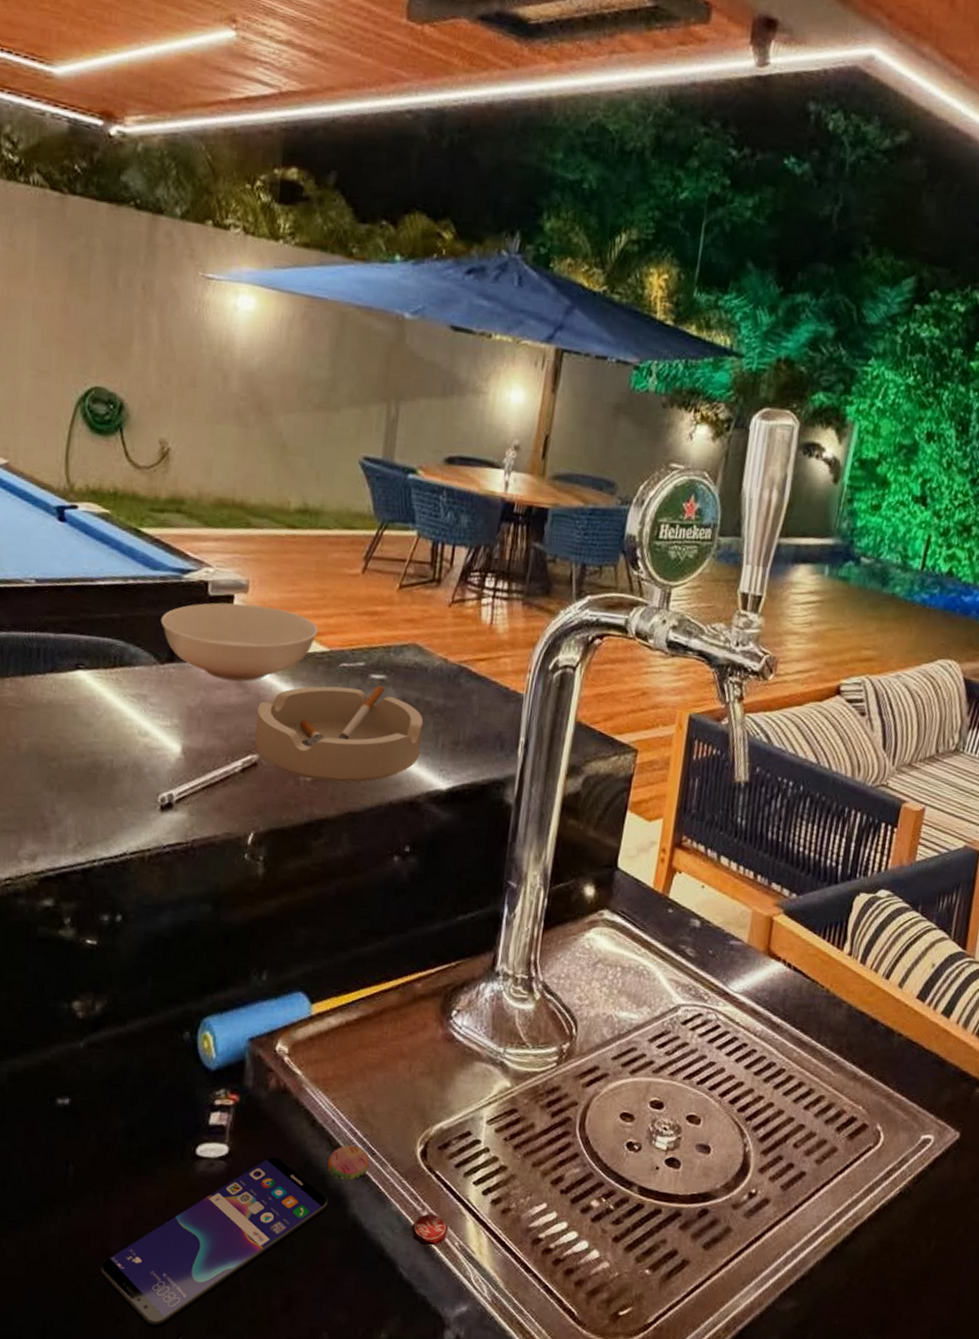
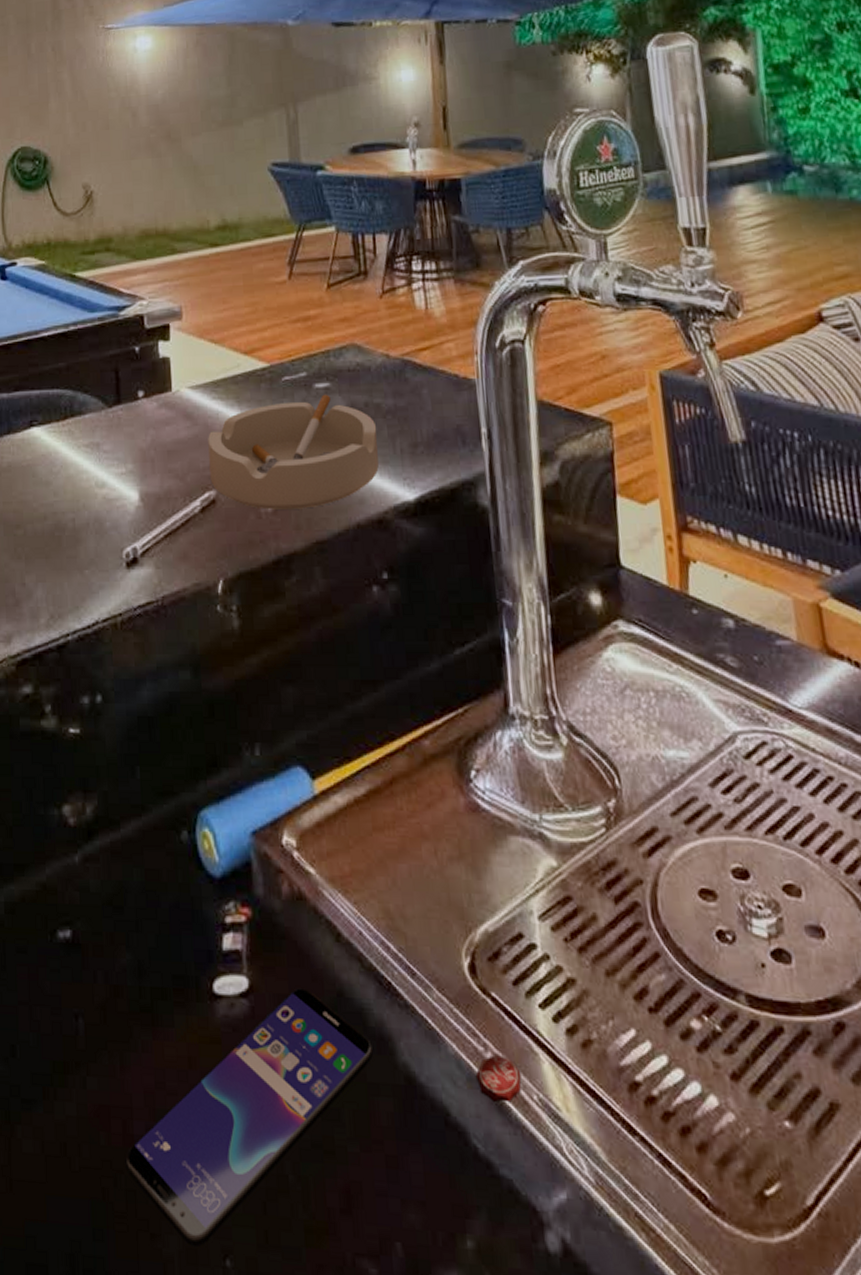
bowl: present [160,602,318,682] -> none [103,330,255,414]
bottle cap: present [327,1145,369,1181] -> none [362,963,411,1015]

